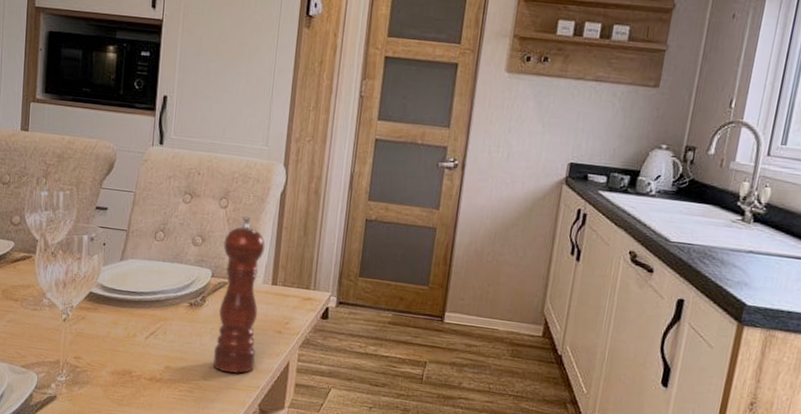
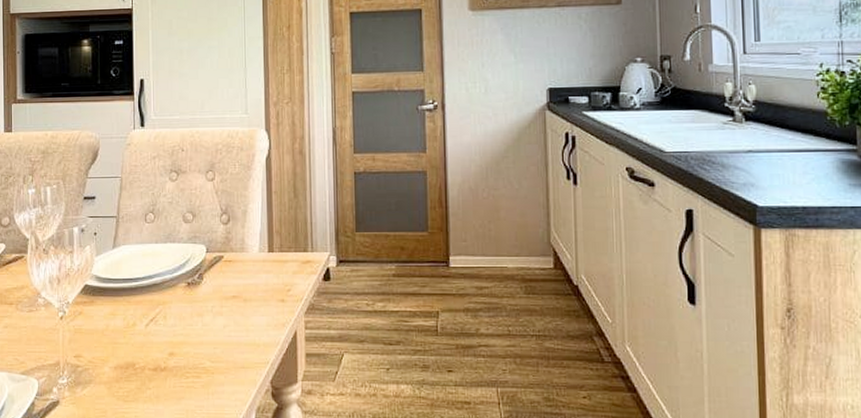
pepper mill: present [213,216,265,374] -> none [215,185,261,350]

